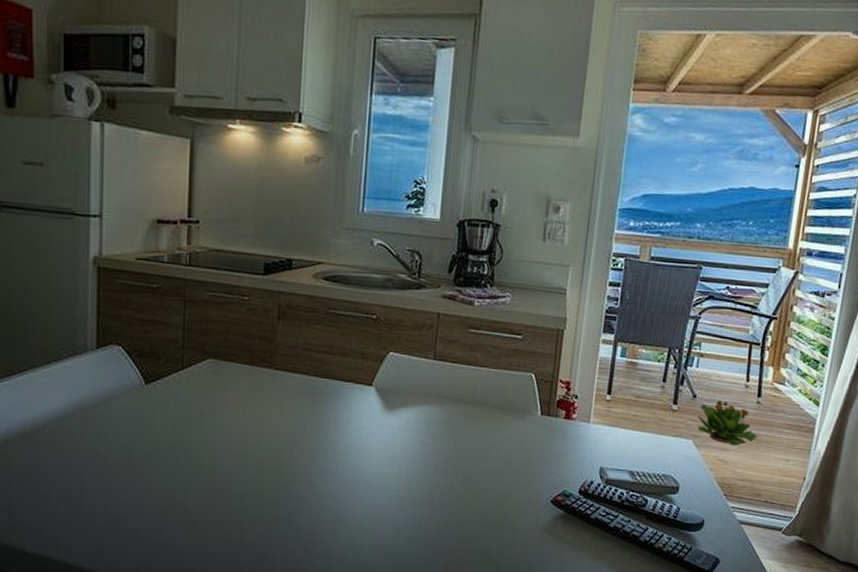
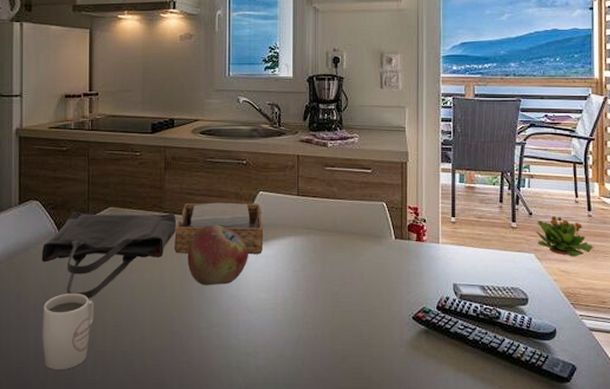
mug: none [122,454,186,539] -> present [42,293,94,370]
tote bag: none [123,361,289,462] -> present [41,211,177,299]
napkin holder: none [284,359,392,424] -> present [174,202,264,255]
fruit: none [299,387,372,455] -> present [187,225,248,286]

